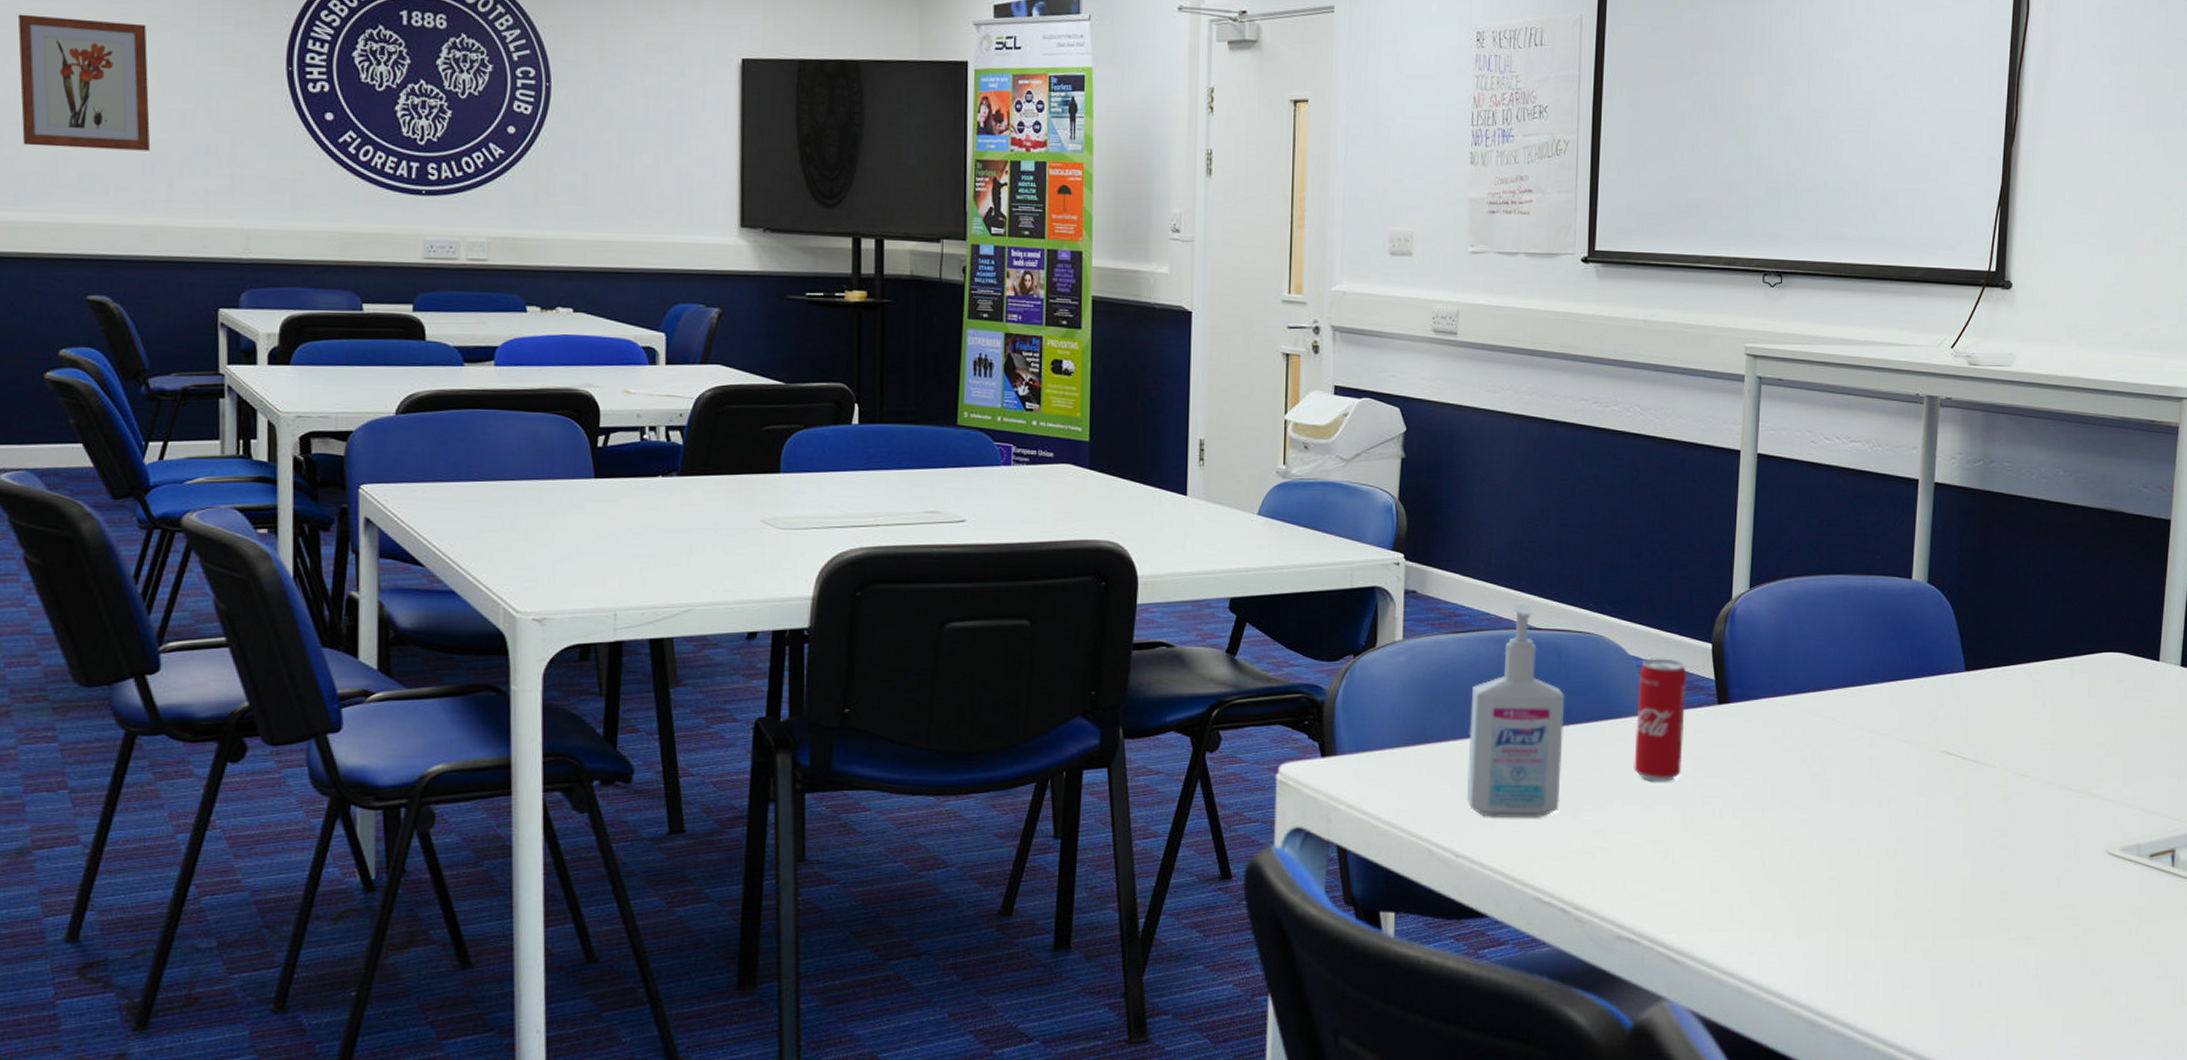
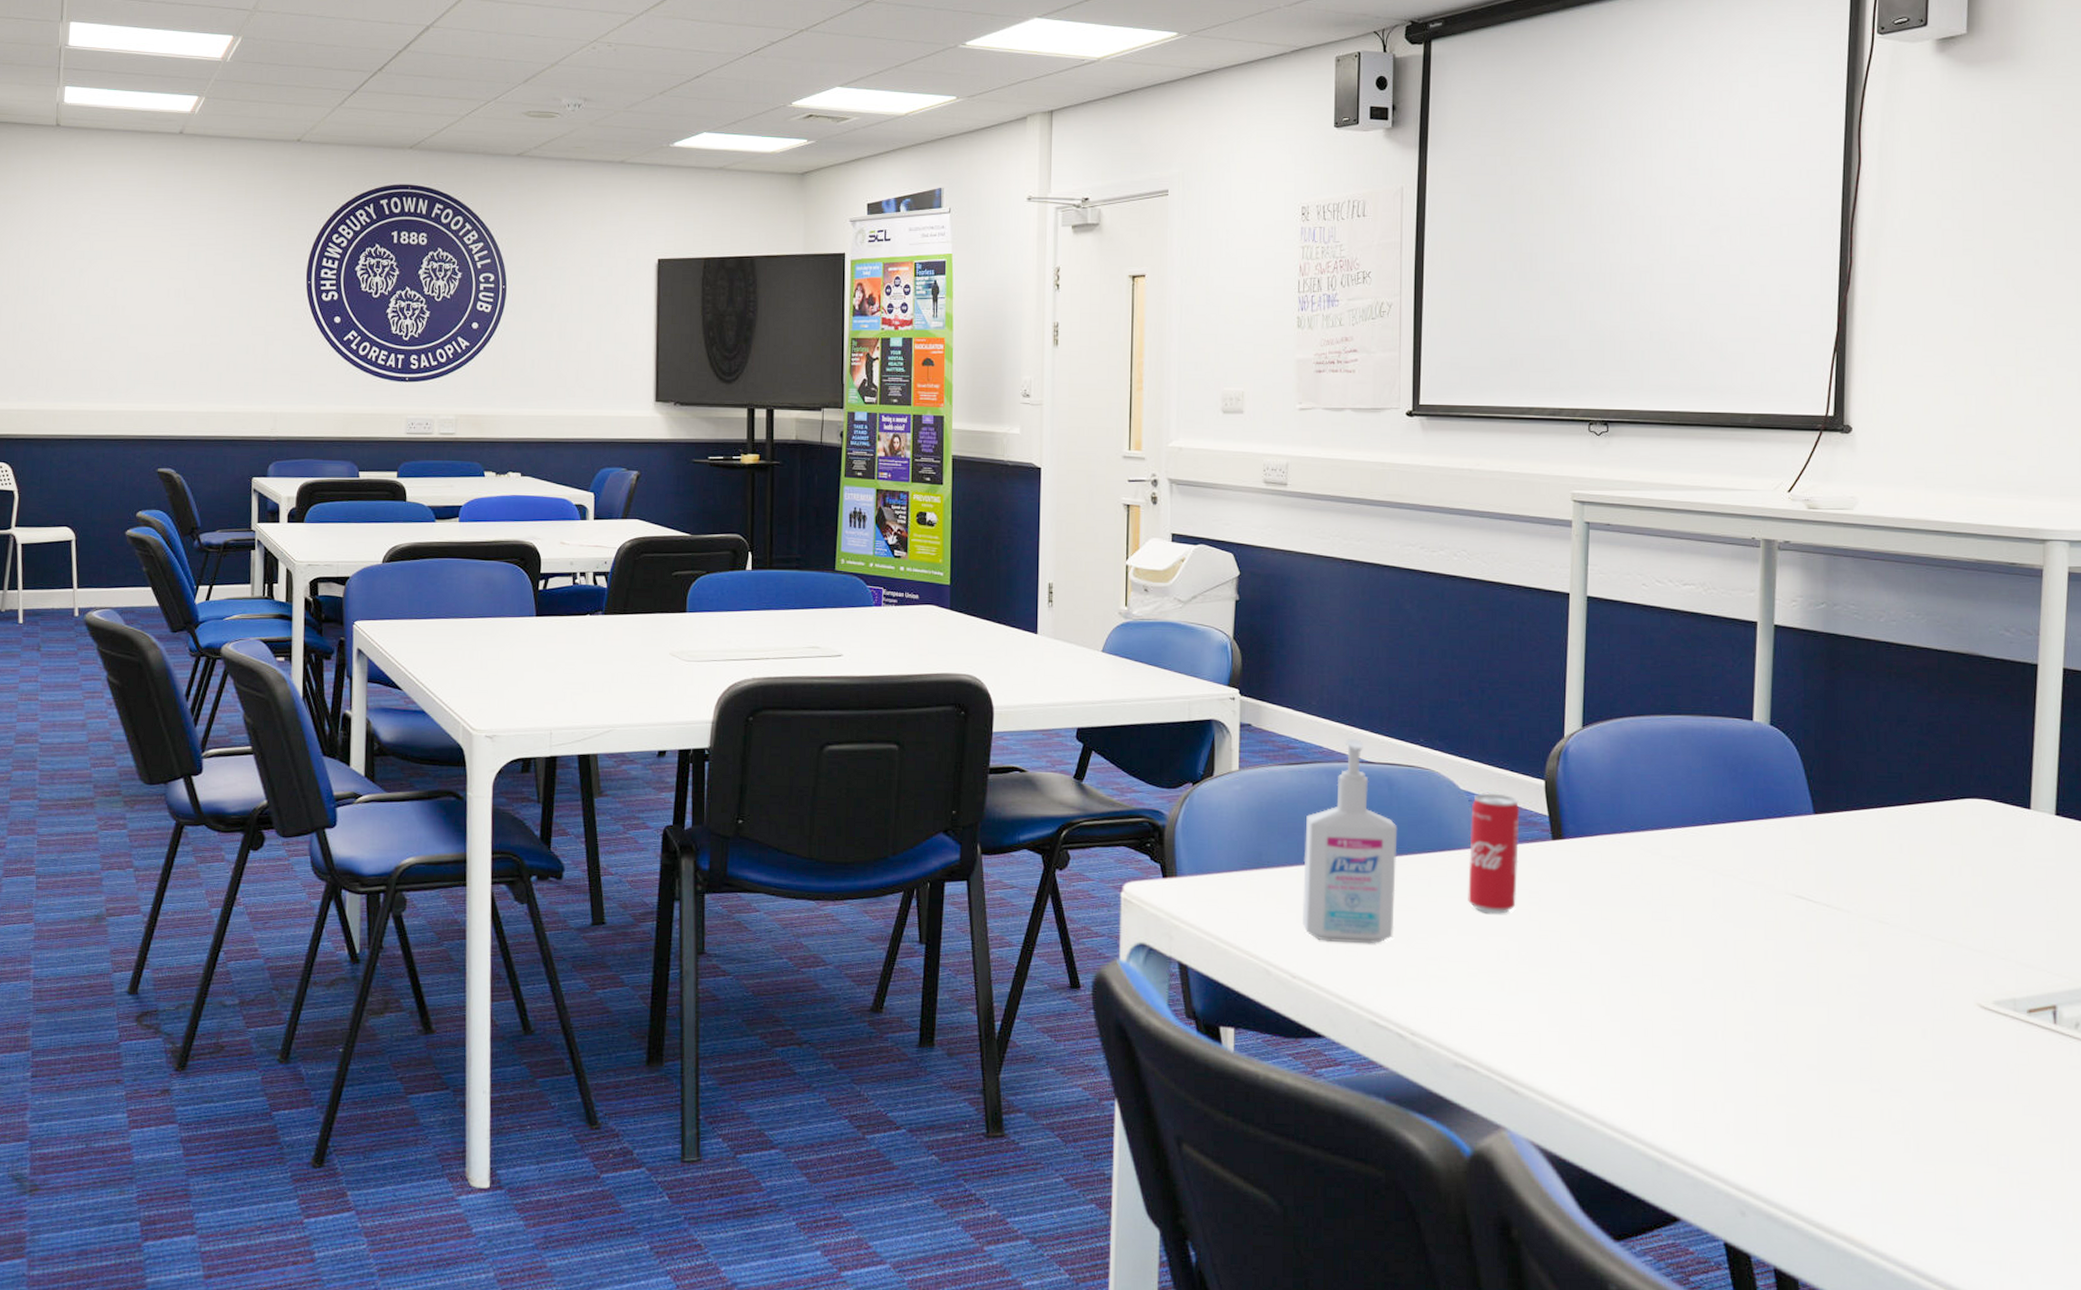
wall art: present [17,14,151,151] -> none [115,247,206,352]

